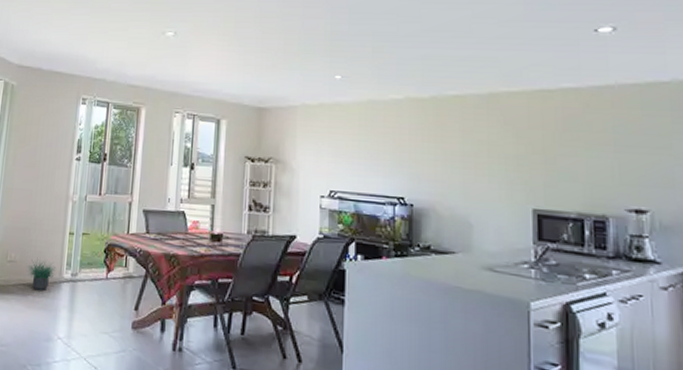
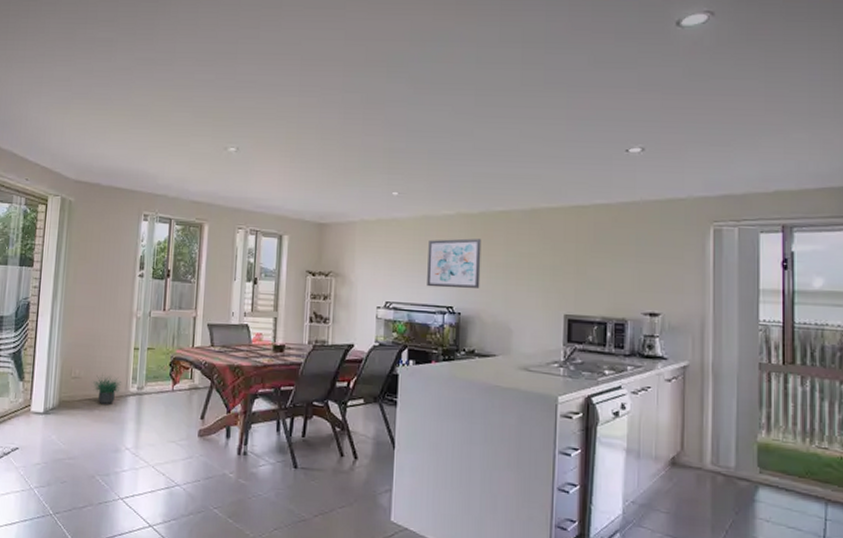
wall art: none [375,124,434,179] -> present [427,238,482,289]

